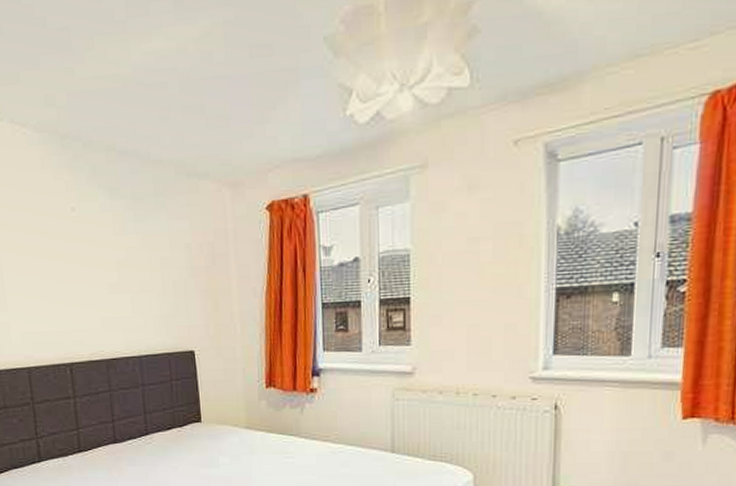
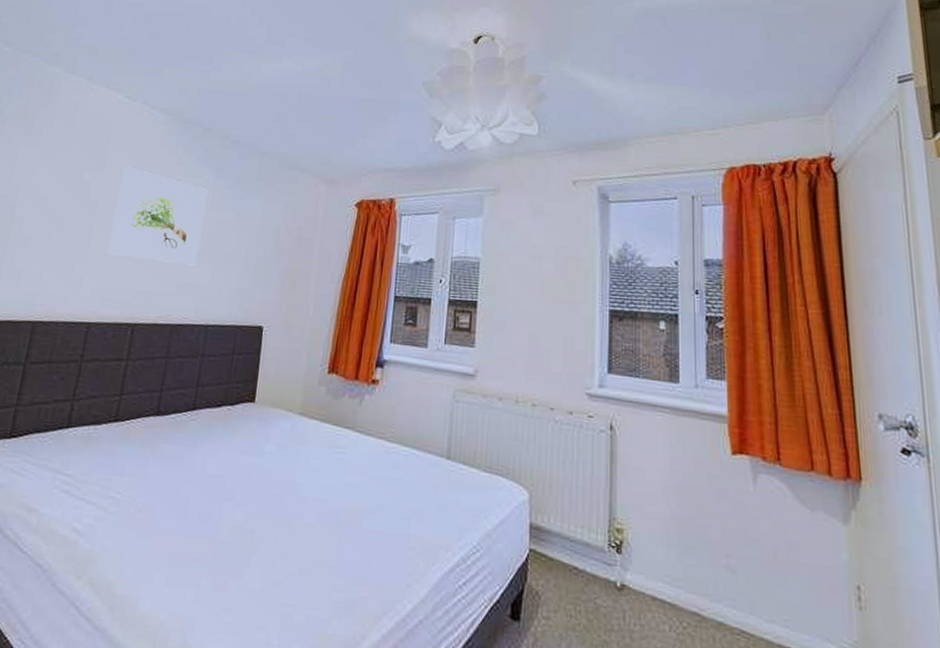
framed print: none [12,200,113,299] -> present [106,166,208,266]

